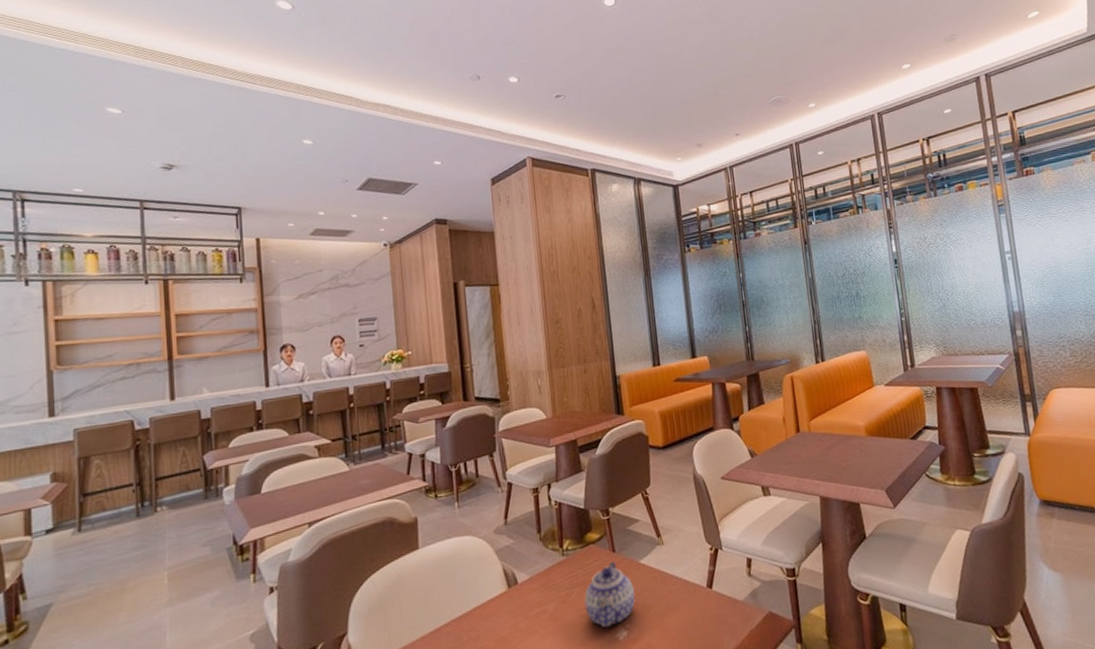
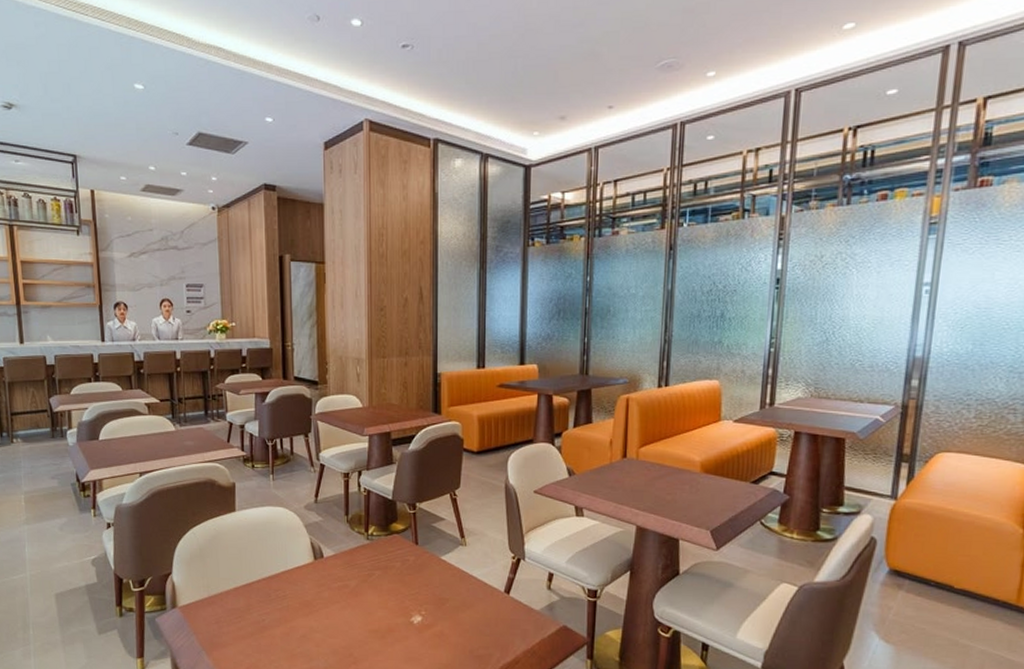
teapot: present [584,561,635,629] -> none [384,552,432,611]

